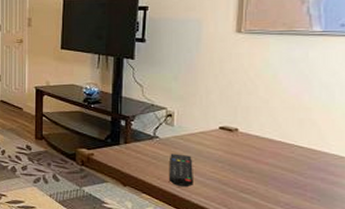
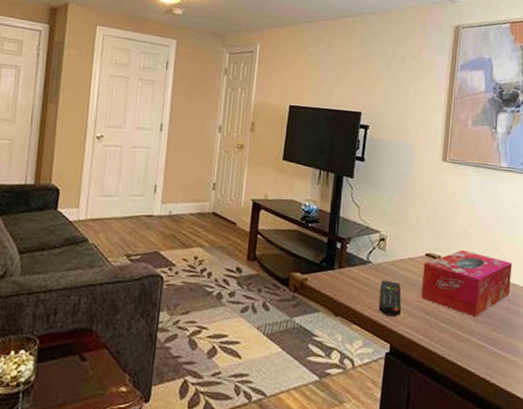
tissue box: none [216,121,330,188] -> present [421,249,512,318]

